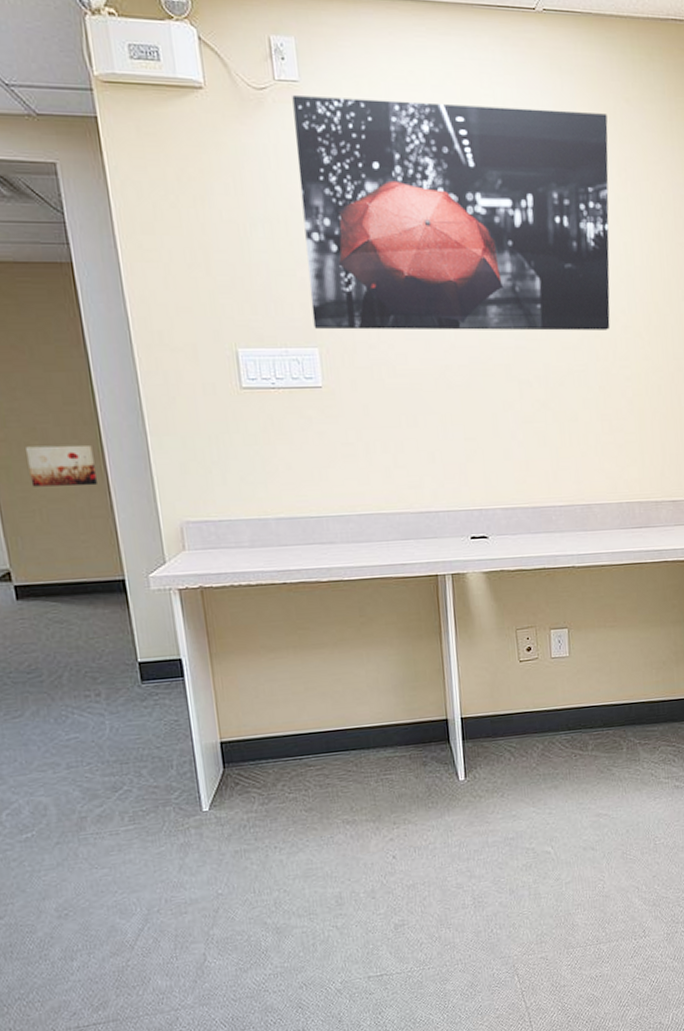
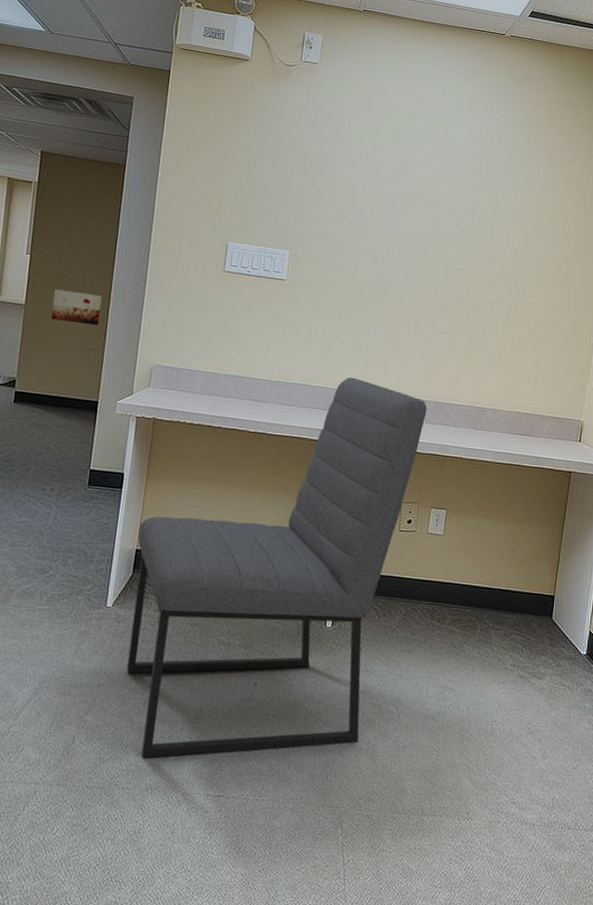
chair: none [217,494,526,958] -> present [126,377,427,759]
wall art: present [292,95,610,331] -> none [289,73,548,271]

